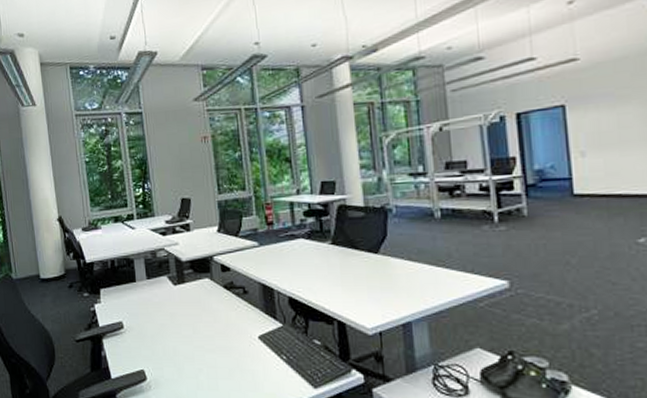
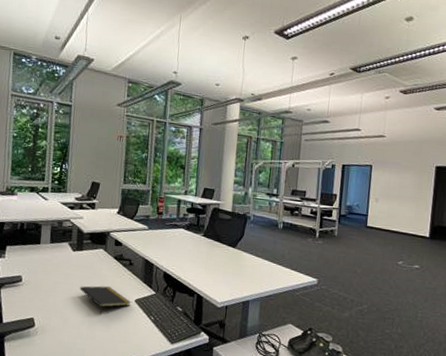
notepad: none [189,323,255,359] -> present [80,286,132,315]

